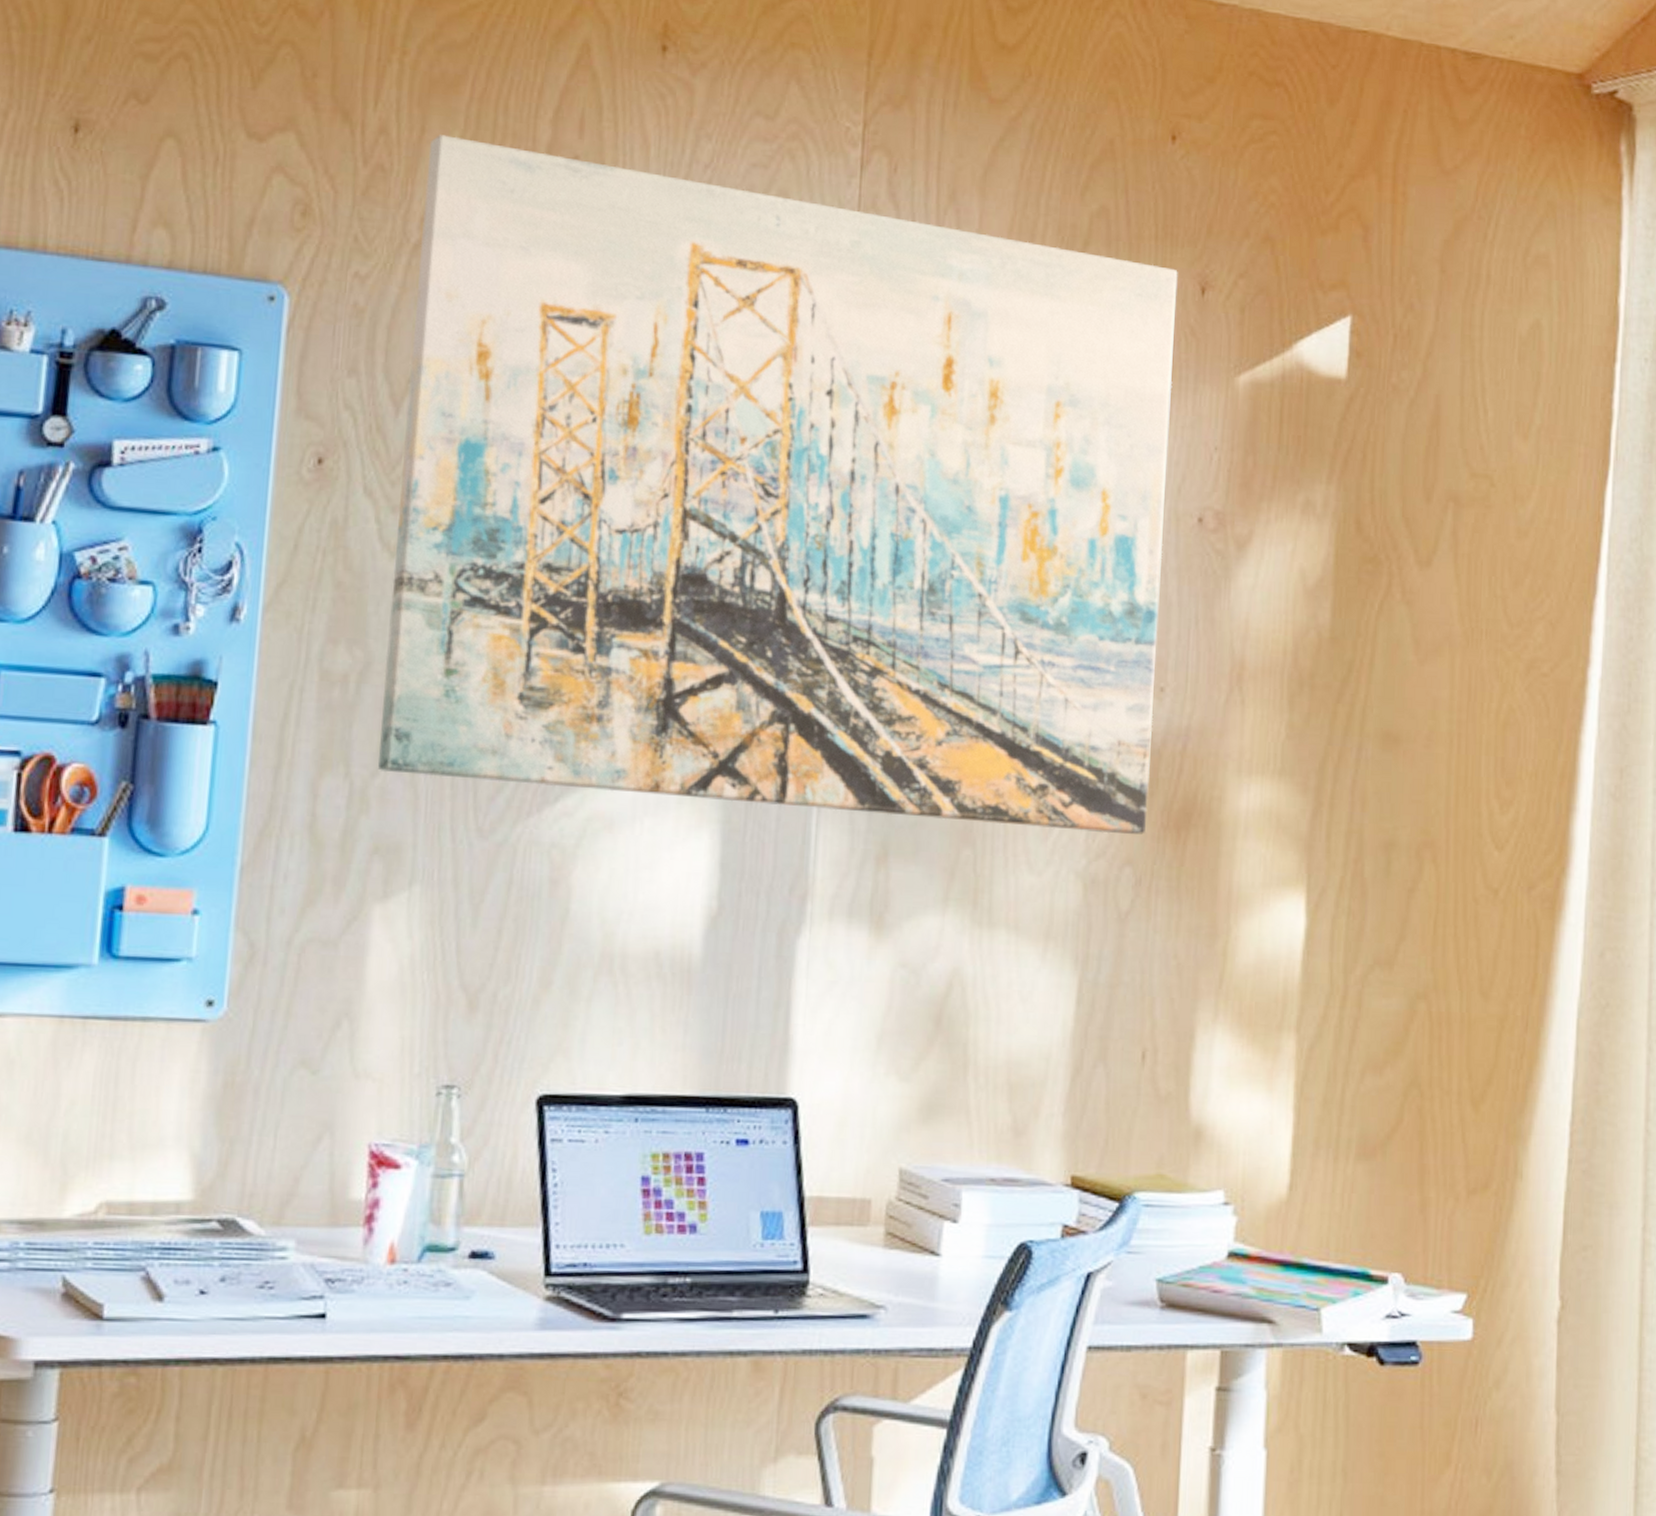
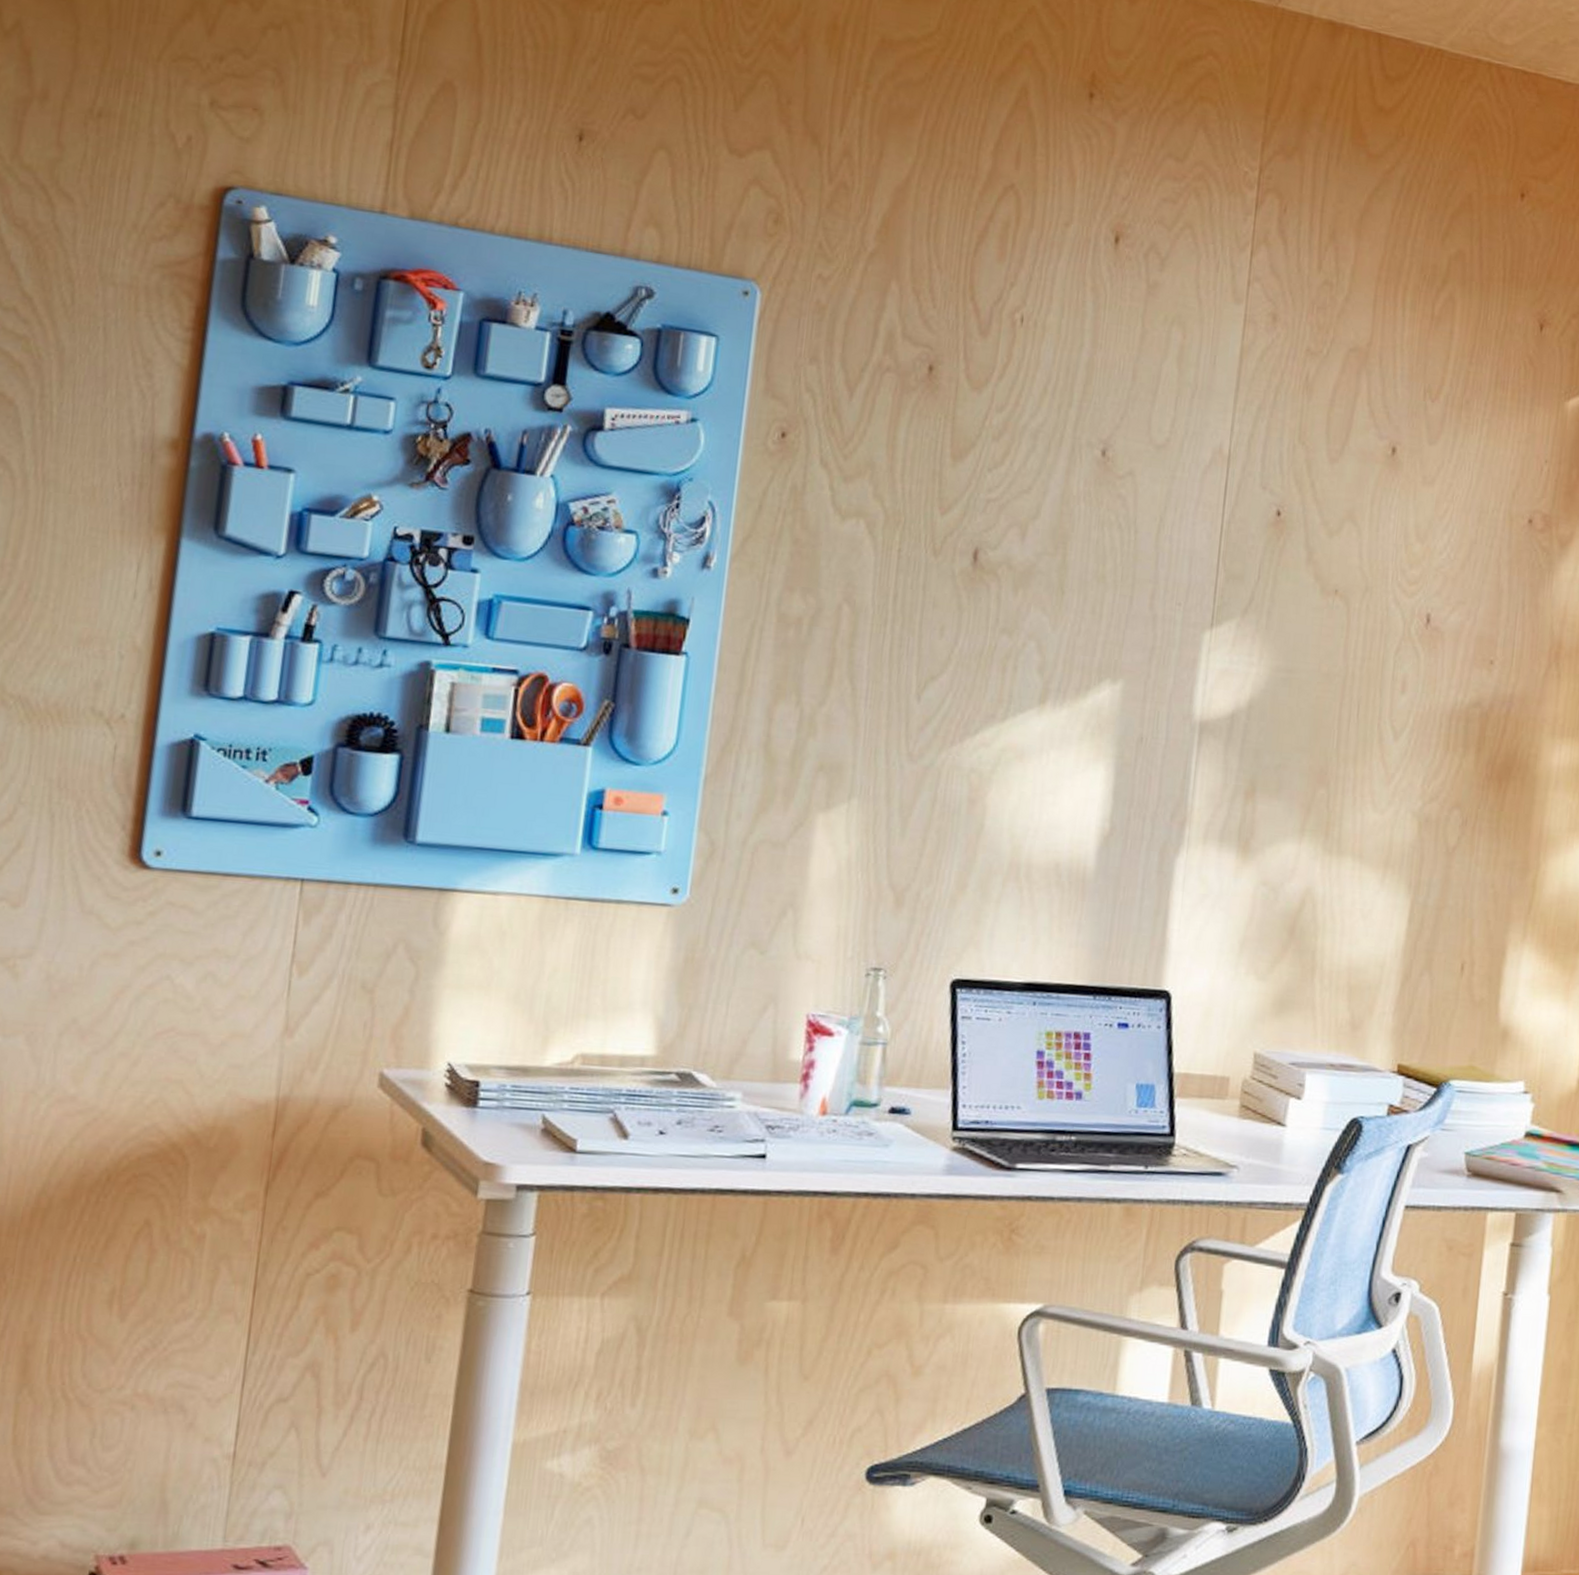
wall art: present [377,135,1178,835] -> none [824,159,1521,783]

